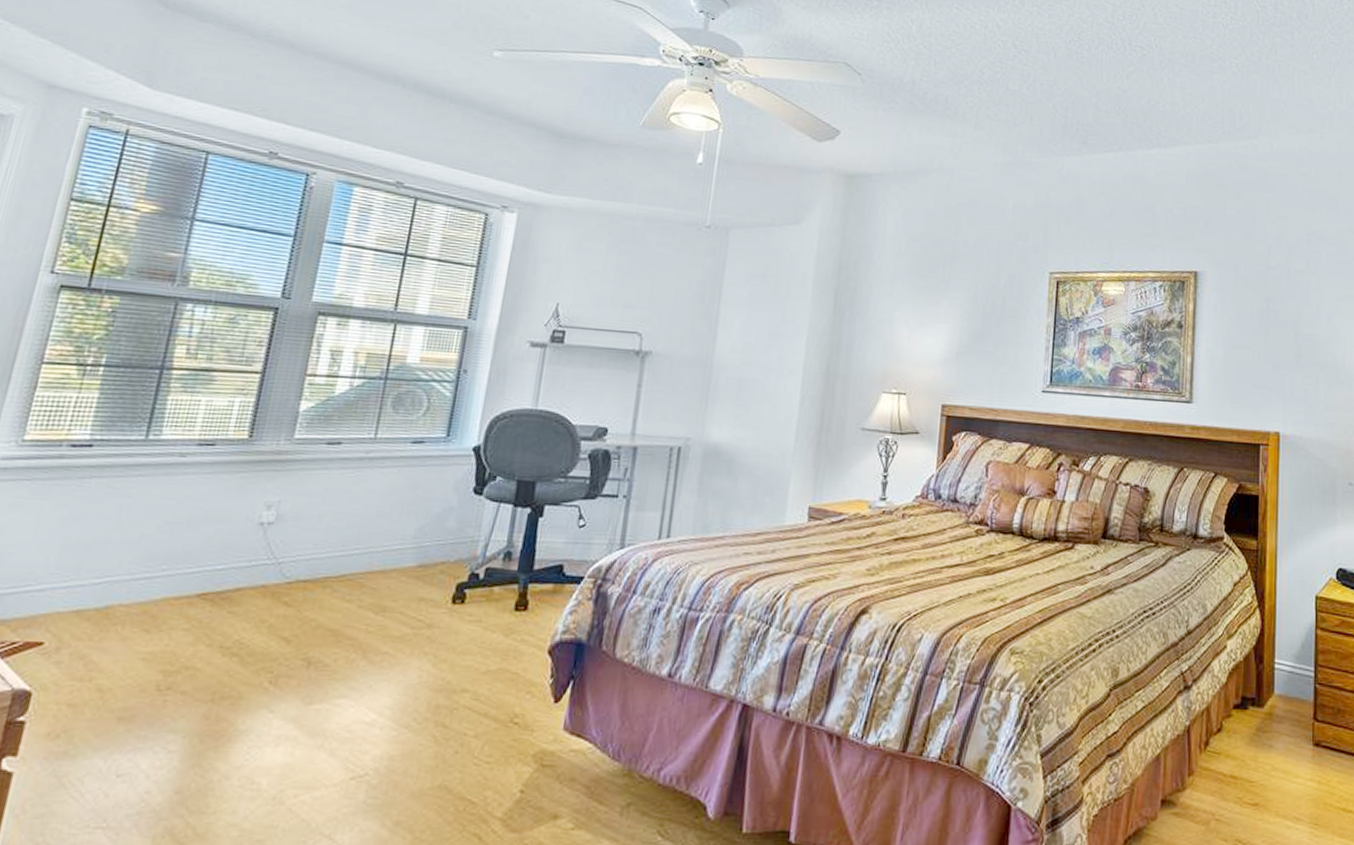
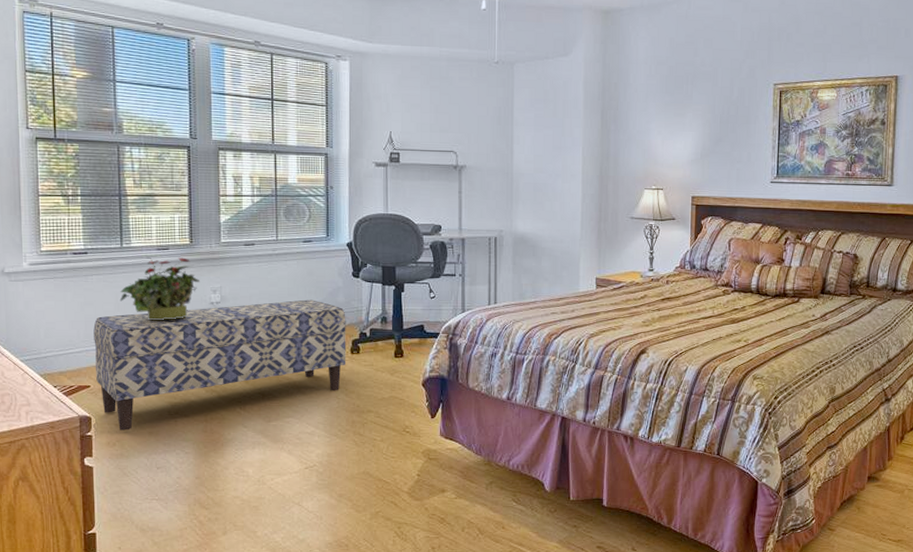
bench: none [54,523,455,714] -> present [93,299,346,430]
potted plant: none [123,457,252,547] -> present [119,257,201,321]

